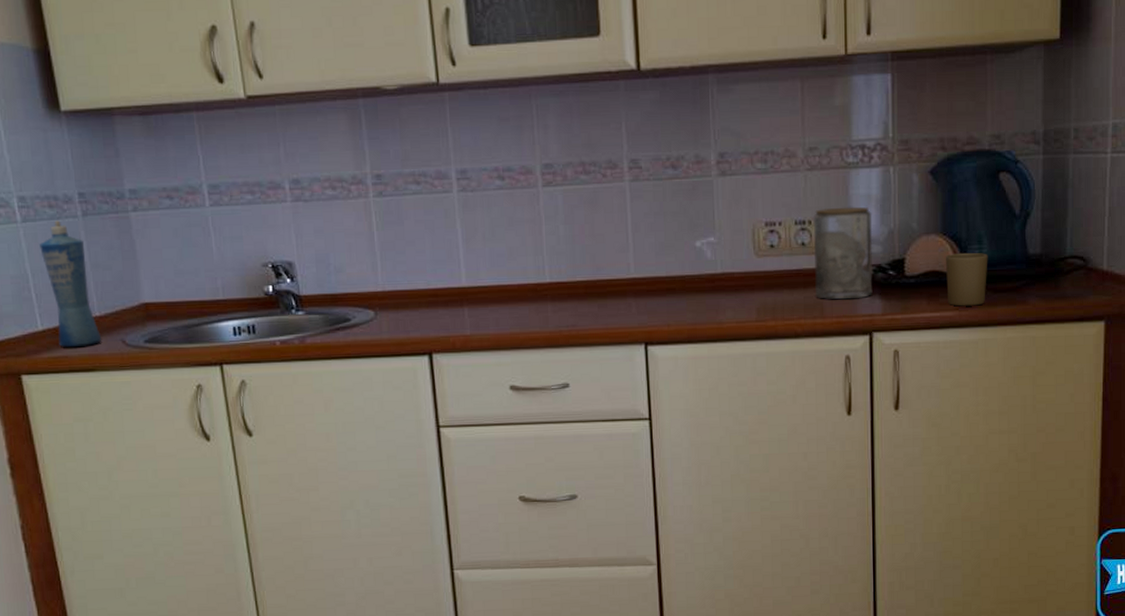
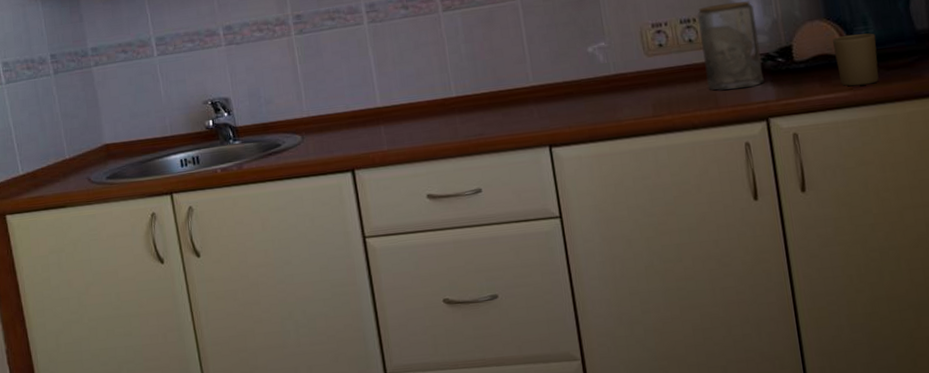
squeeze bottle: present [40,220,102,348] -> none [20,79,72,189]

